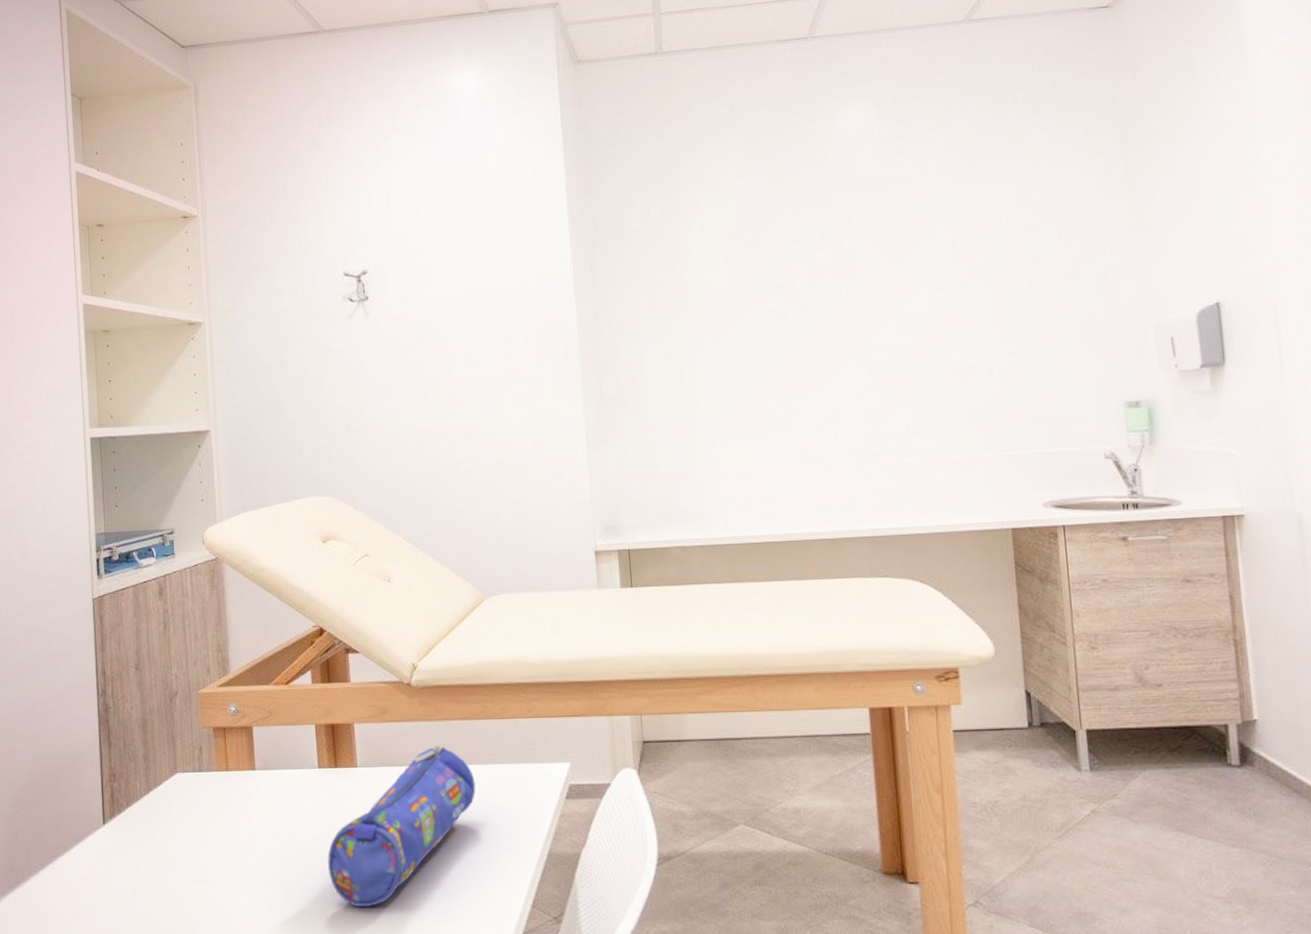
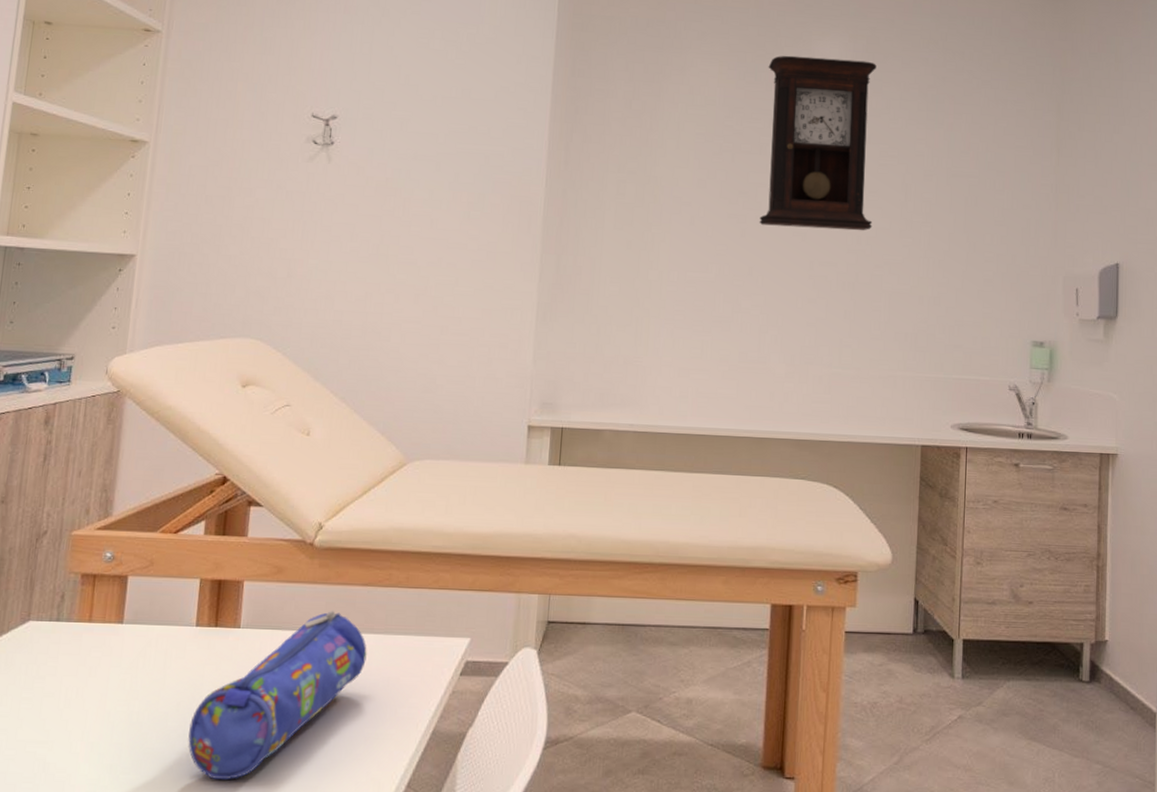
pendulum clock: none [788,124,926,317] -> present [759,55,876,231]

